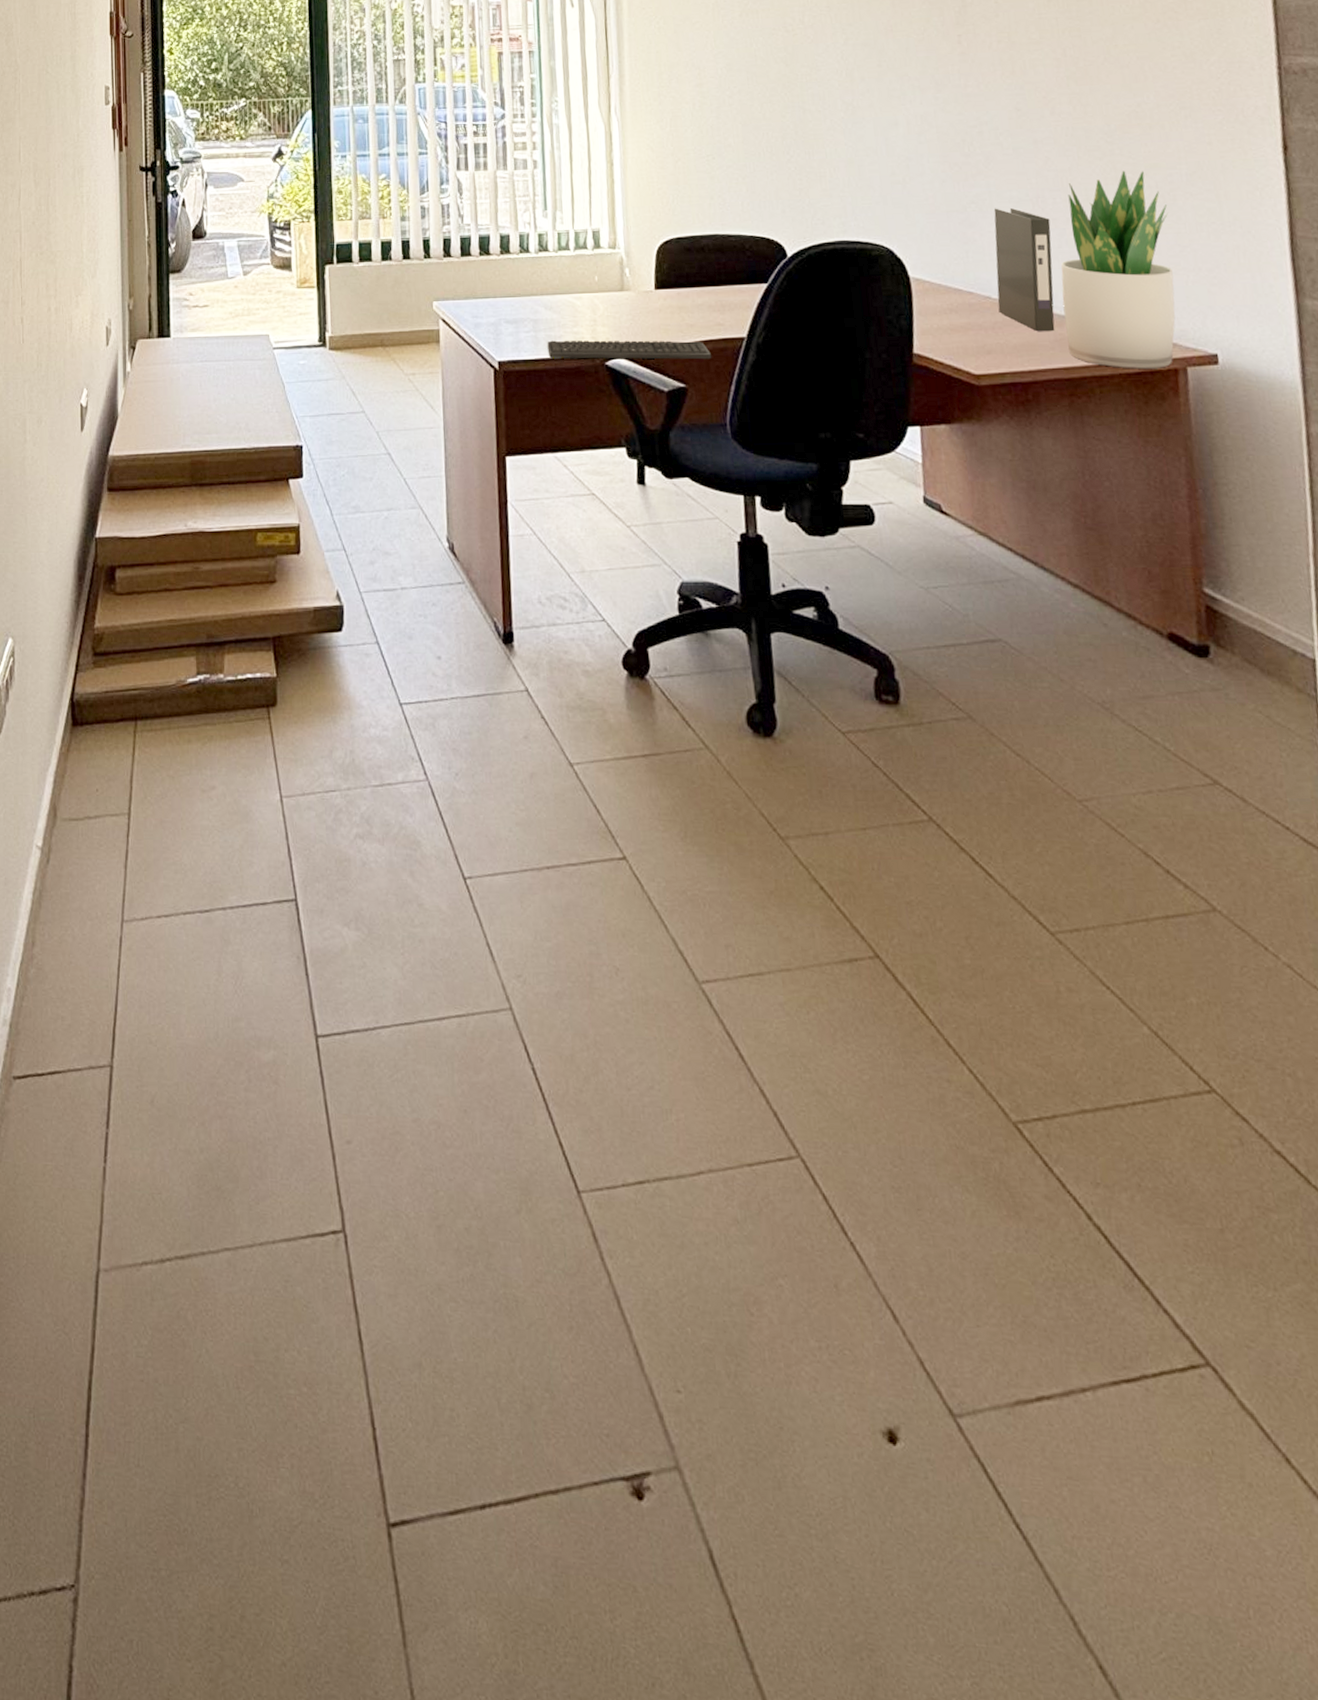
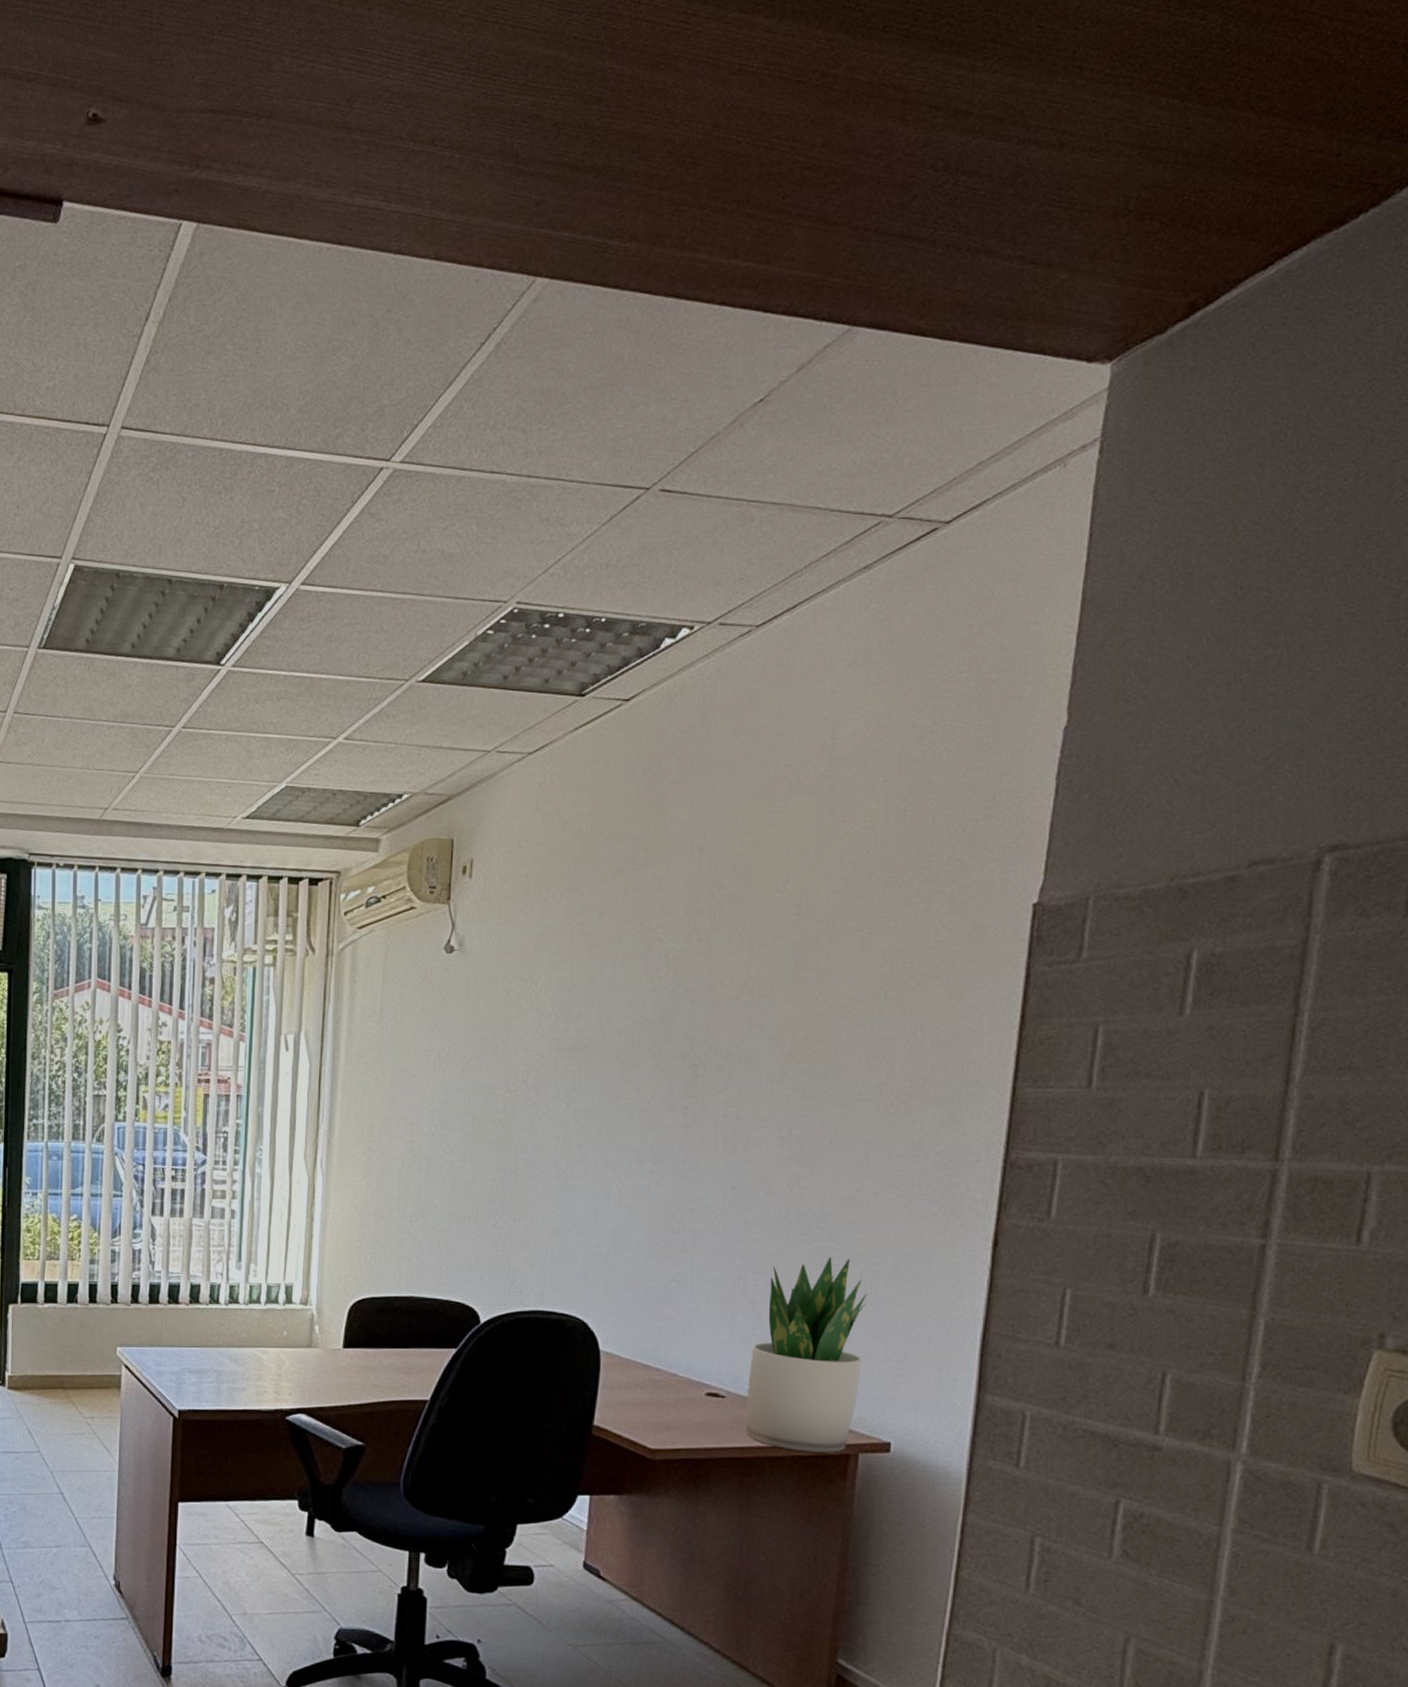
computer keyboard: present [547,340,712,360] -> none [229,1392,393,1420]
binder: present [993,208,1055,332] -> none [683,1287,748,1412]

